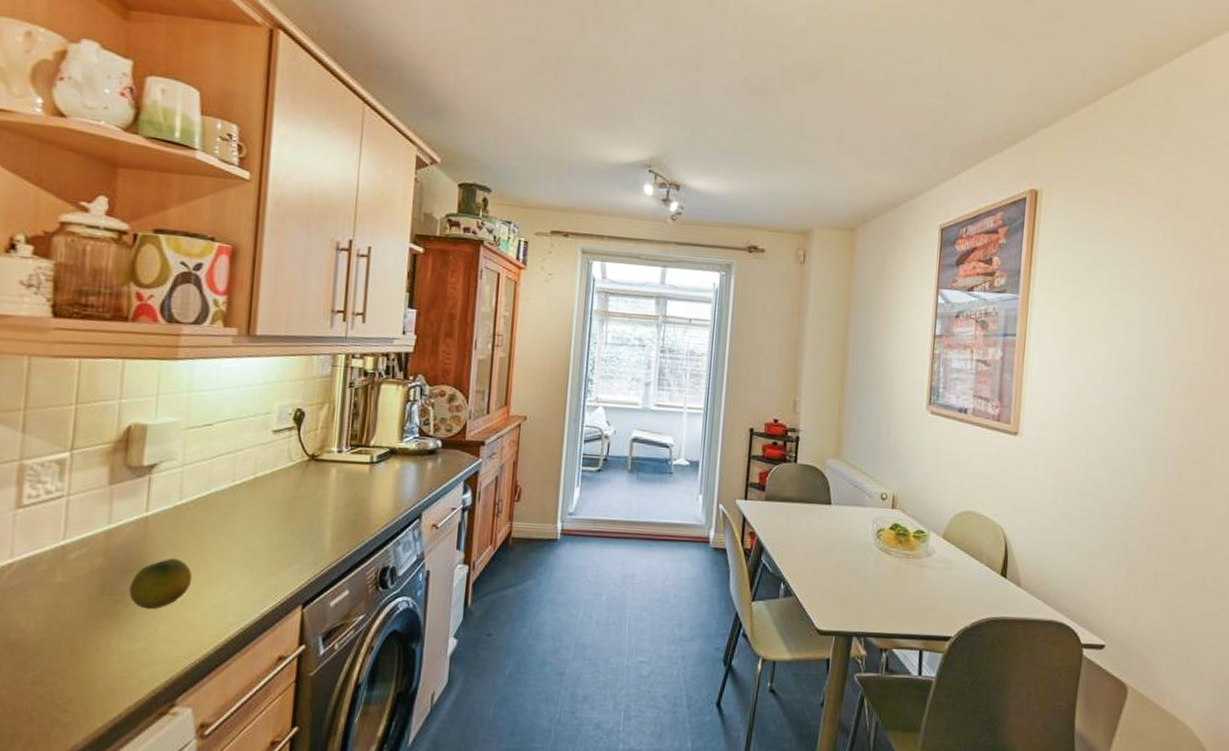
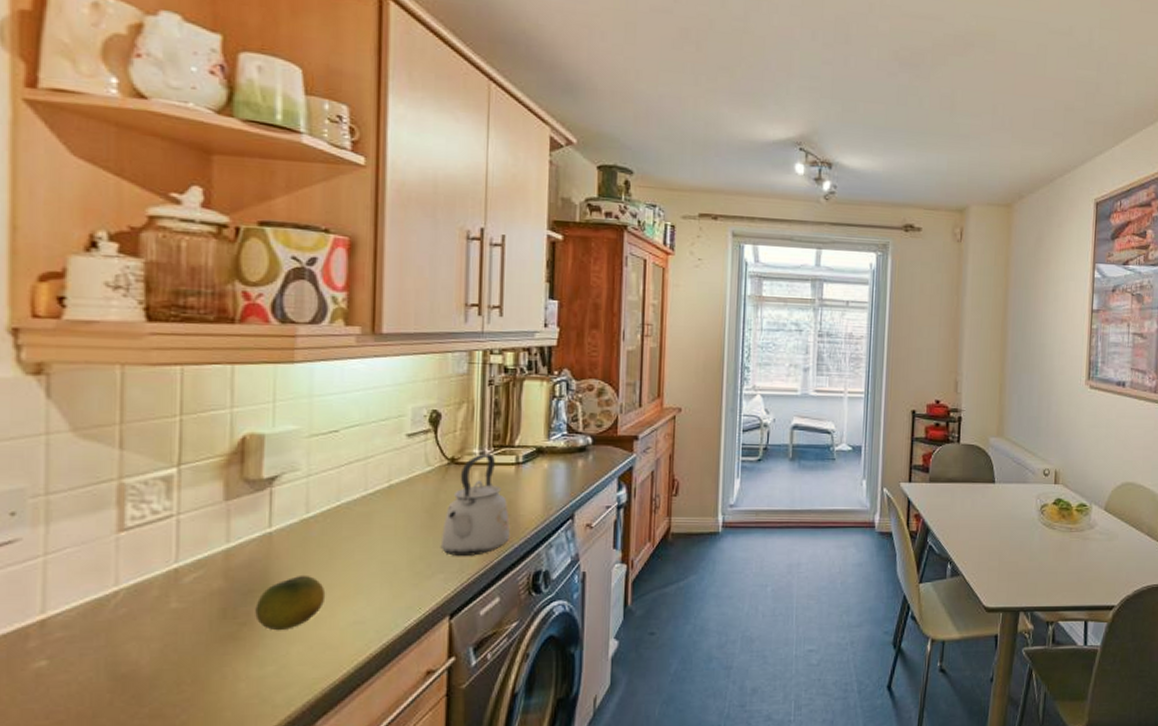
kettle: none [297,451,362,550] -> present [440,453,510,557]

